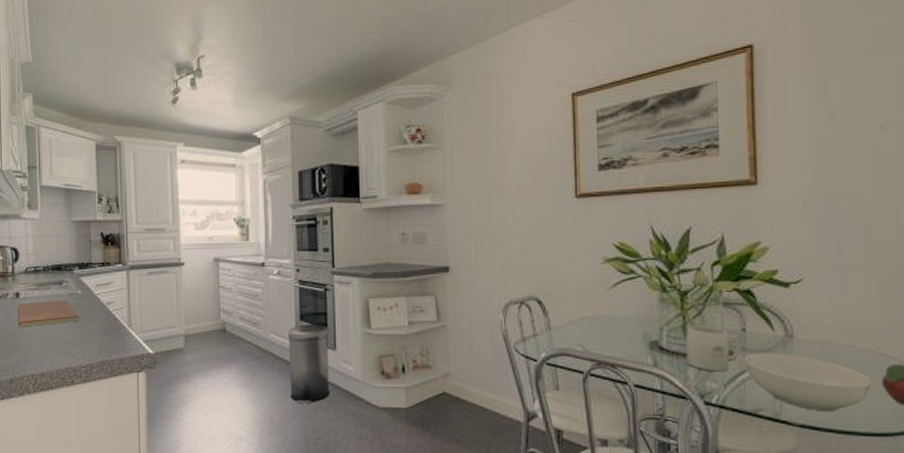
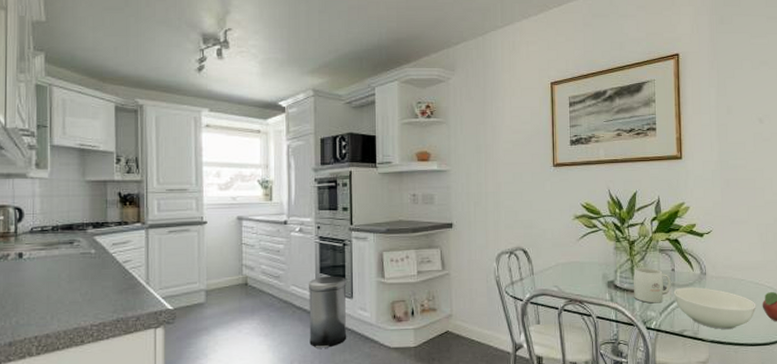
chopping board: present [17,299,81,328] -> none [19,259,93,289]

